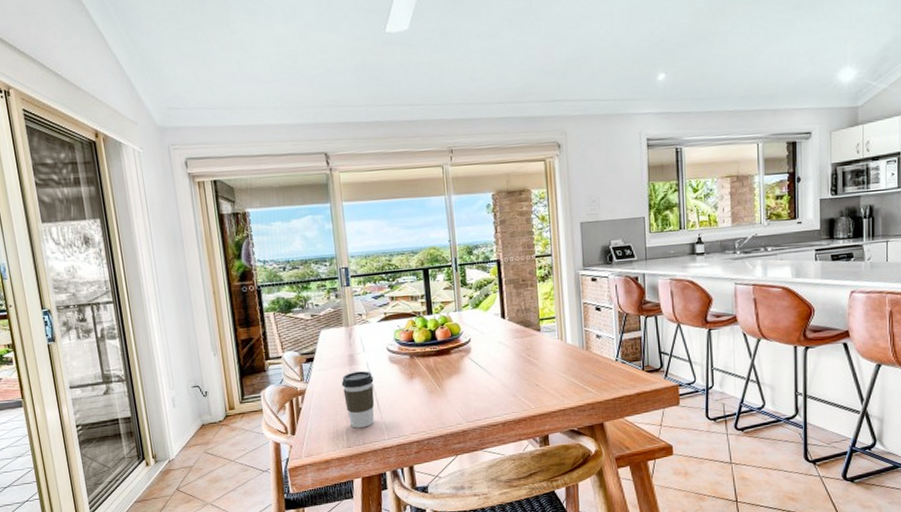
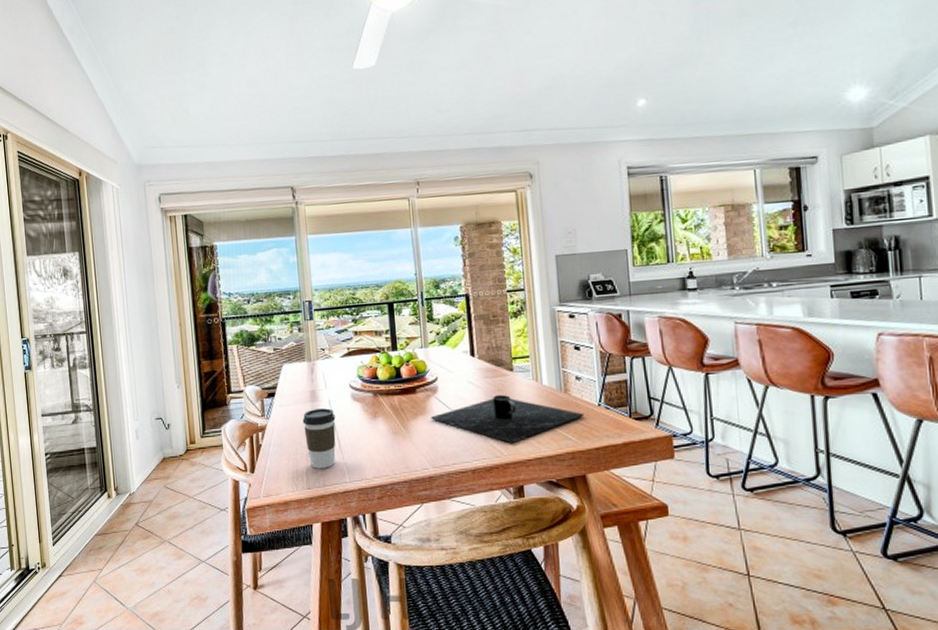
place setting: none [464,353,603,398] -> present [431,395,584,444]

